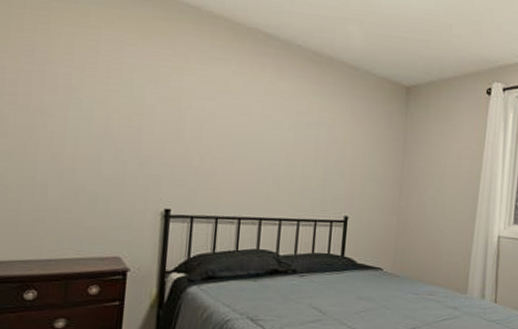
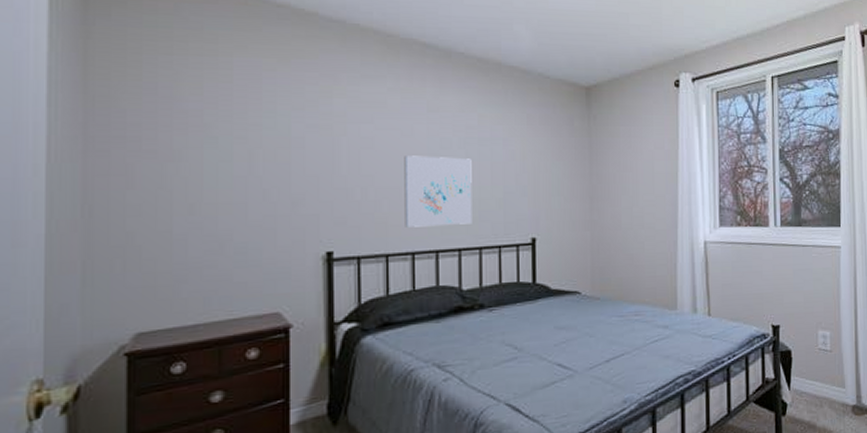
wall art: none [234,132,299,198] -> present [404,156,472,227]

